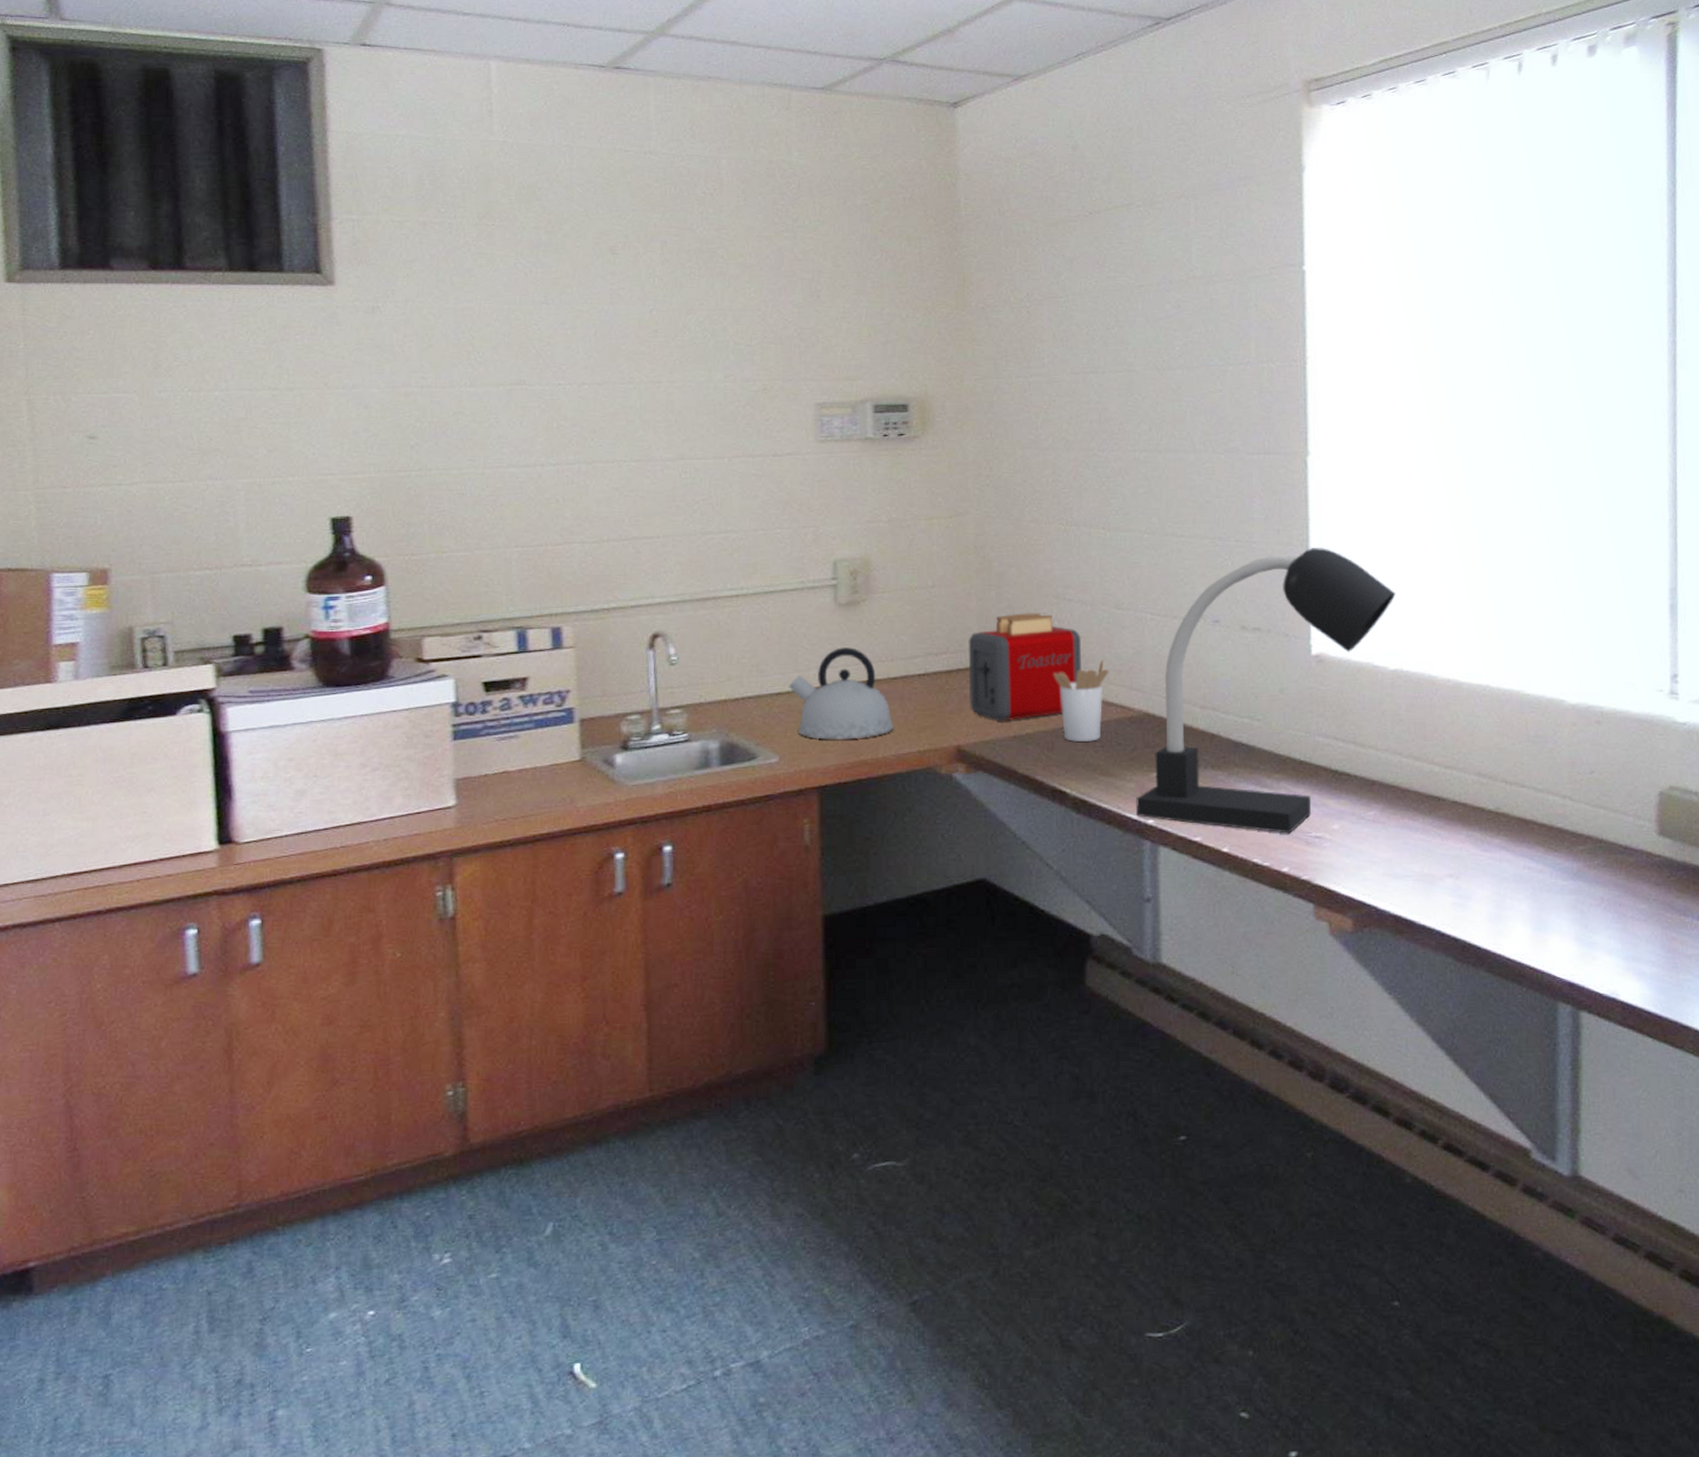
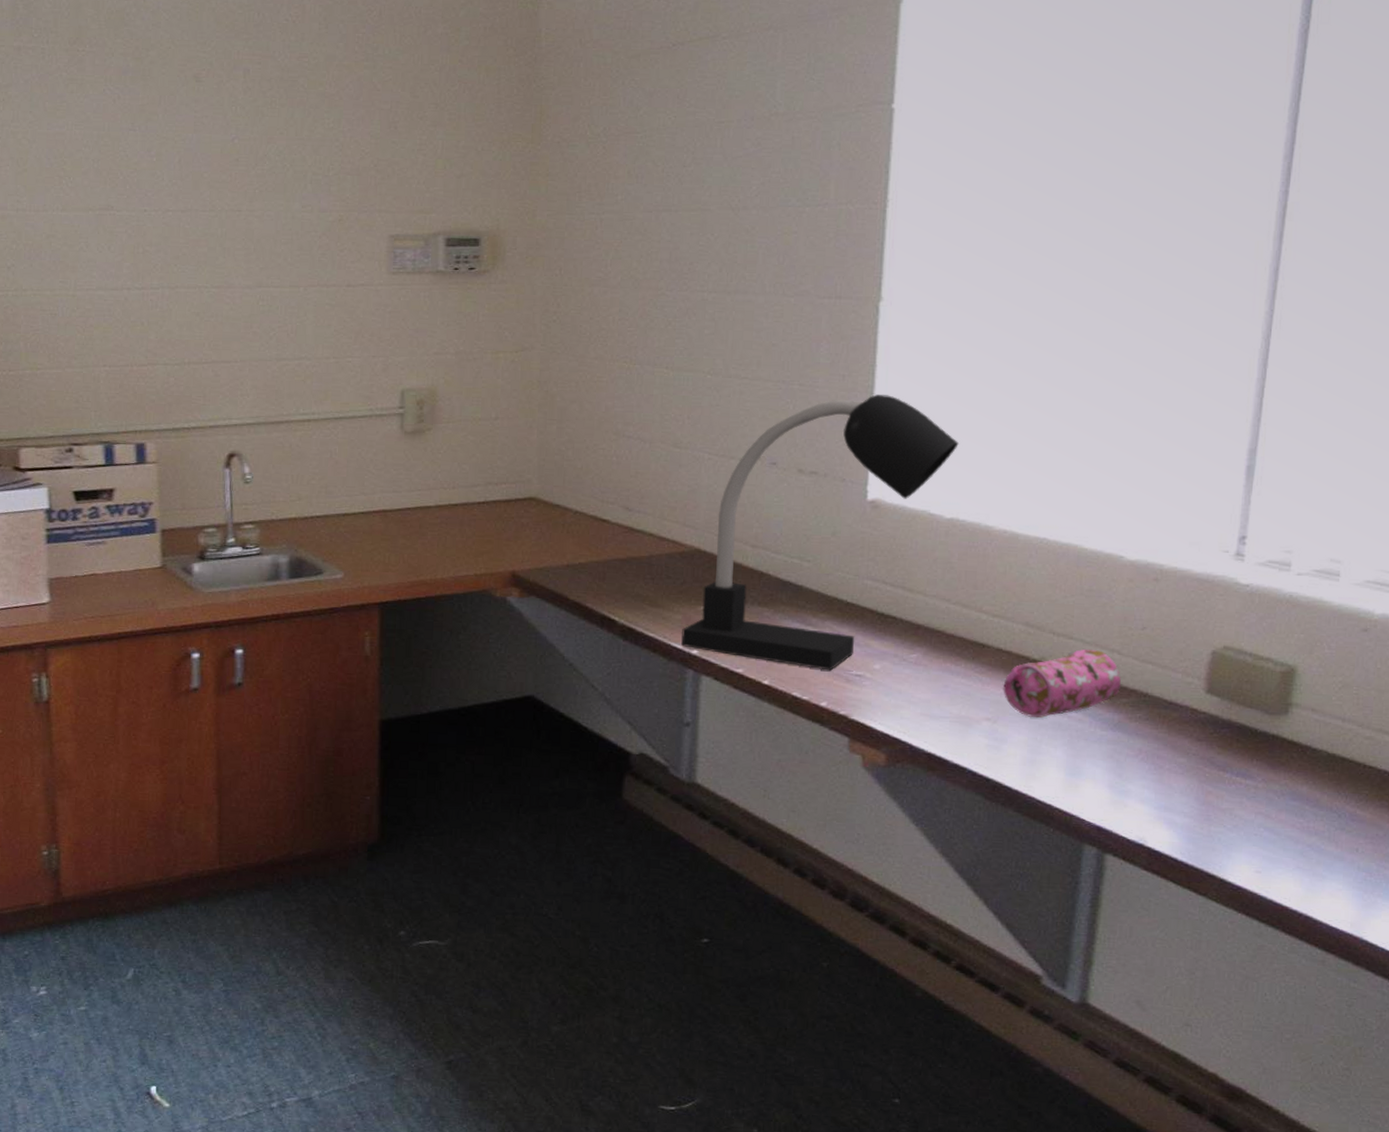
kettle: present [788,647,894,740] -> none [354,473,453,560]
toaster: present [968,613,1081,722] -> none [526,447,638,551]
utensil holder: present [1053,660,1109,742] -> none [608,496,664,574]
pencil case: none [1462,796,1576,872] -> present [1003,648,1121,718]

